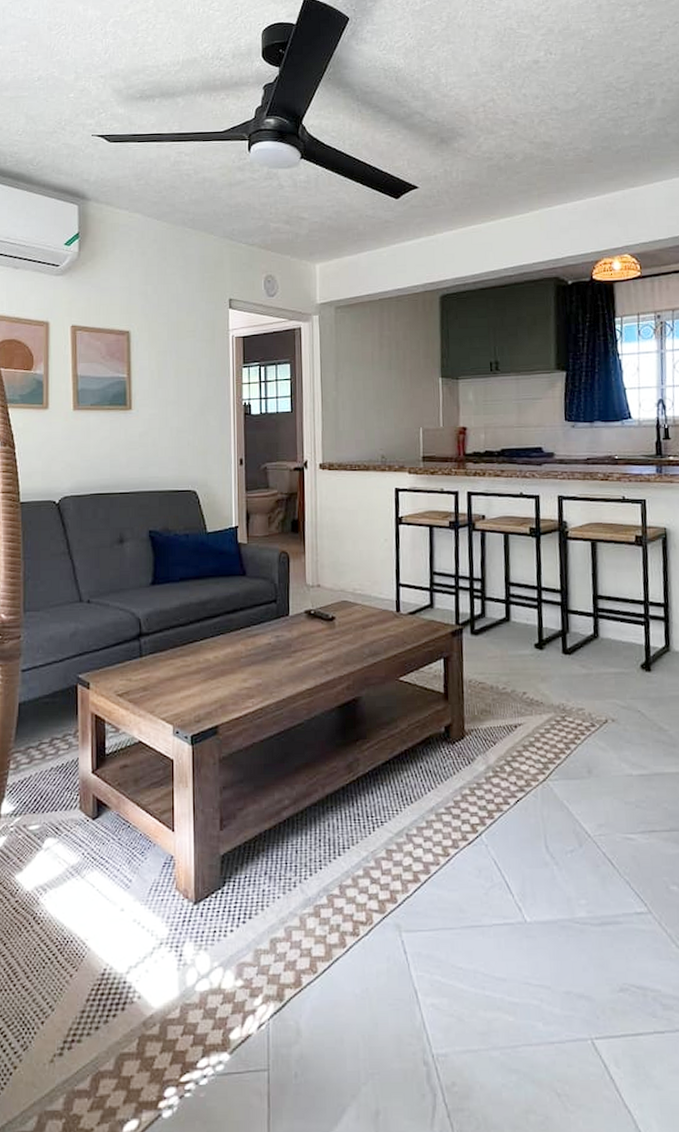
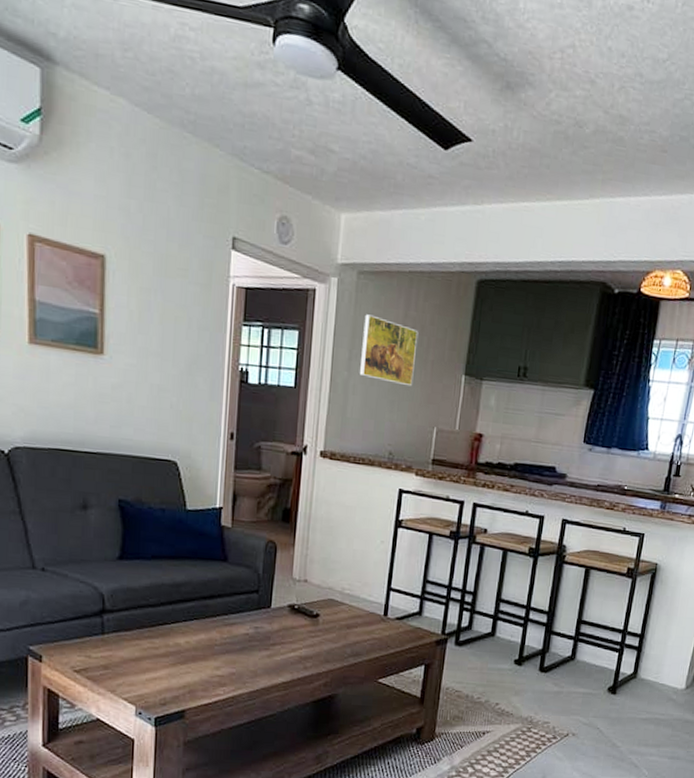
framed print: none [345,340,395,395] -> present [359,314,419,387]

